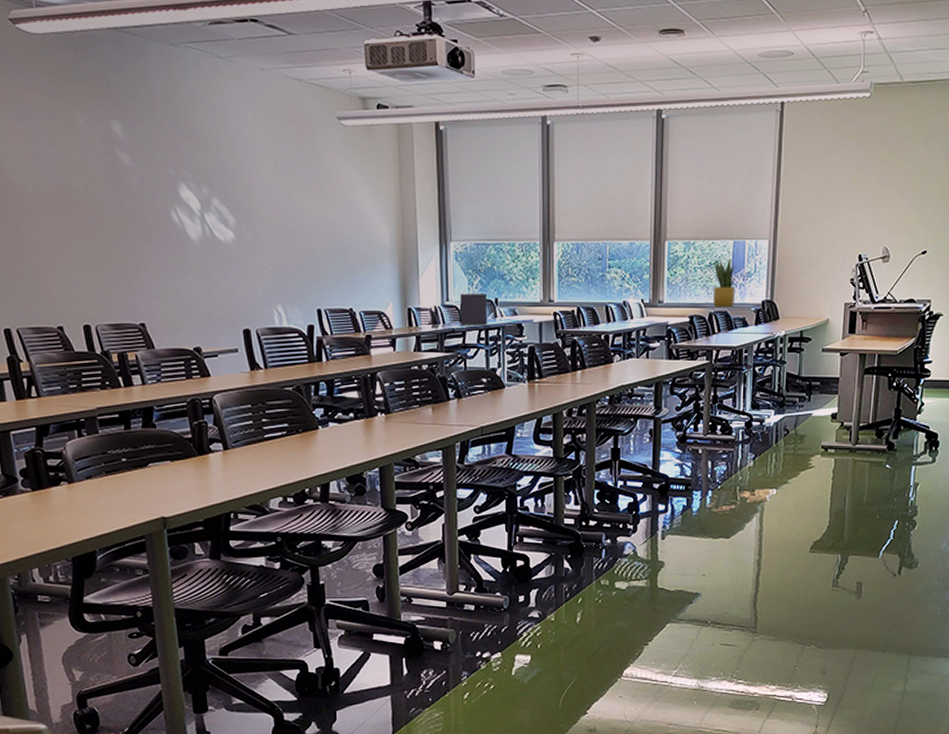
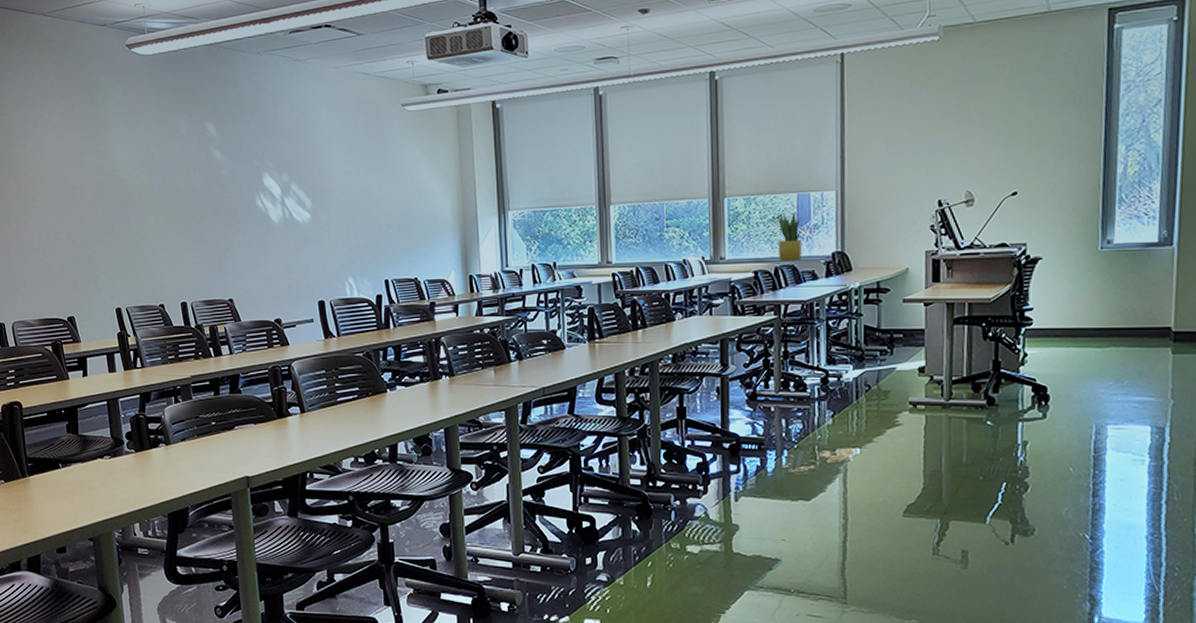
binder: present [460,294,488,327] -> none [519,258,547,291]

